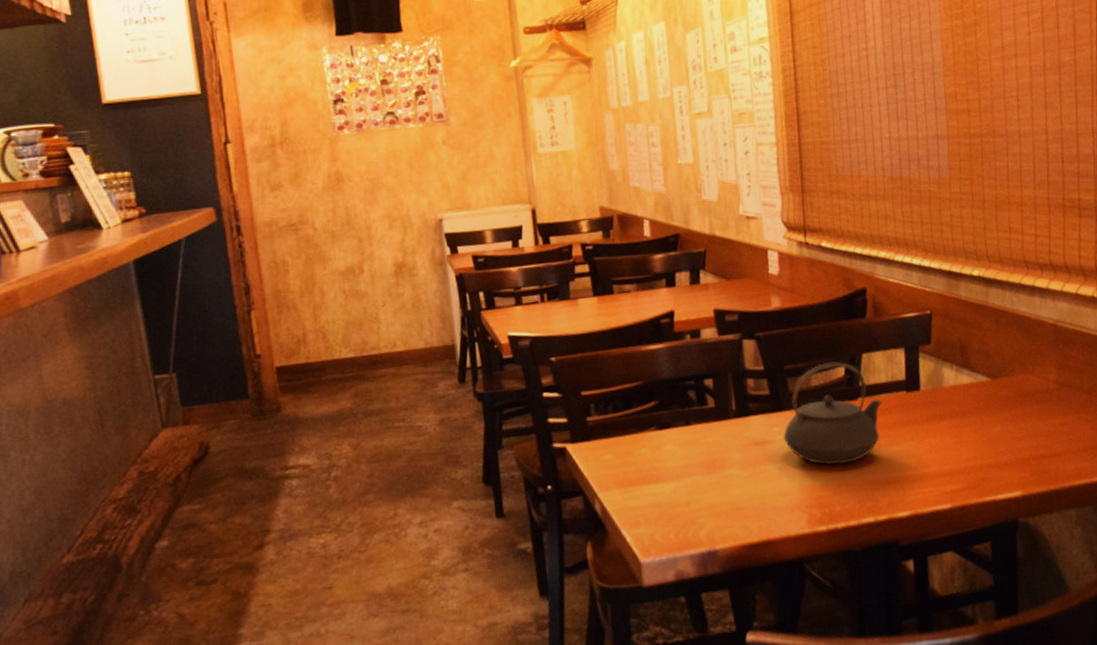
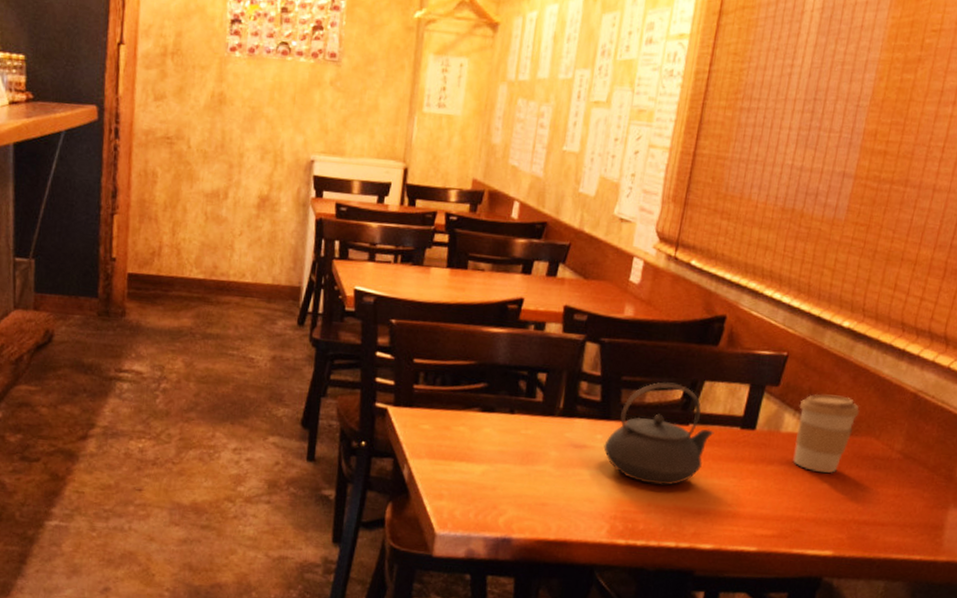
coffee cup: none [953,340,1009,418] -> present [793,393,860,473]

